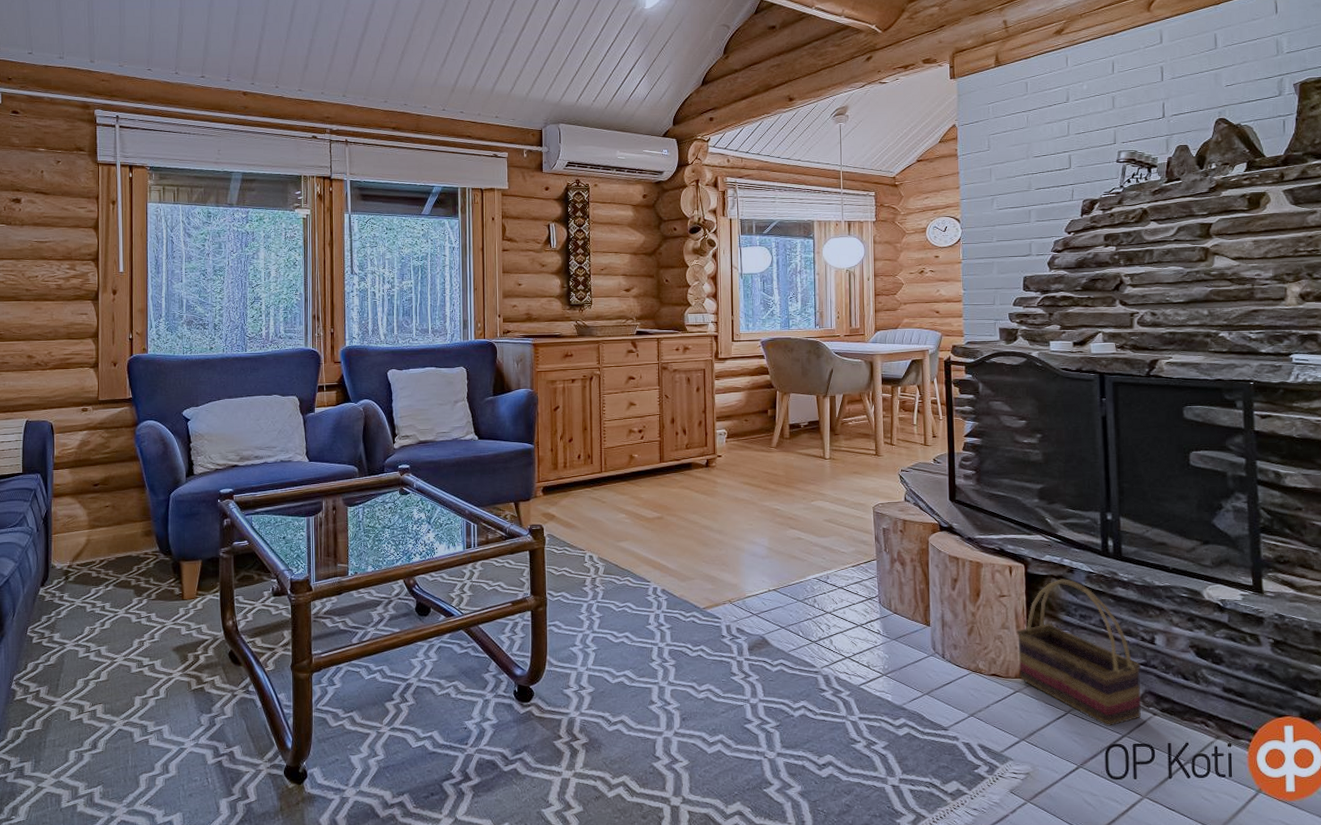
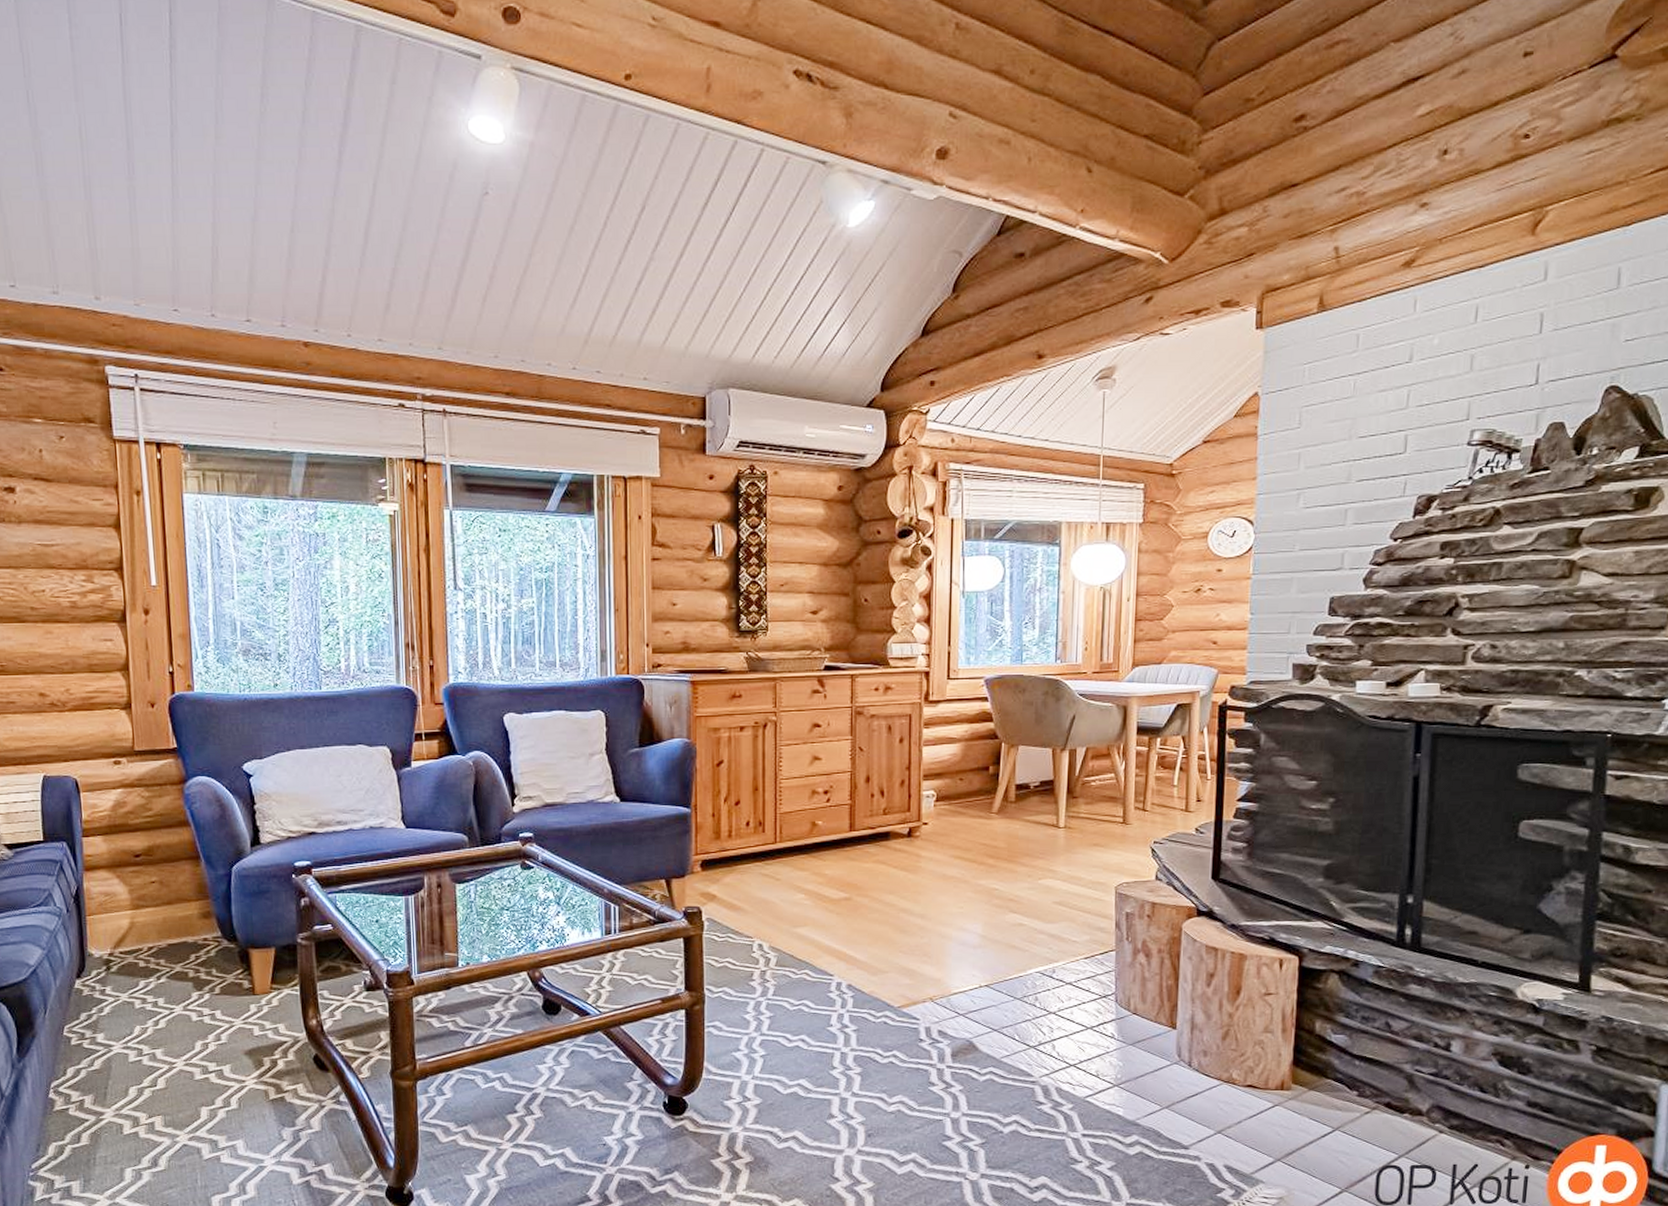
basket: present [1016,579,1142,726] -> none [1280,974,1431,1145]

